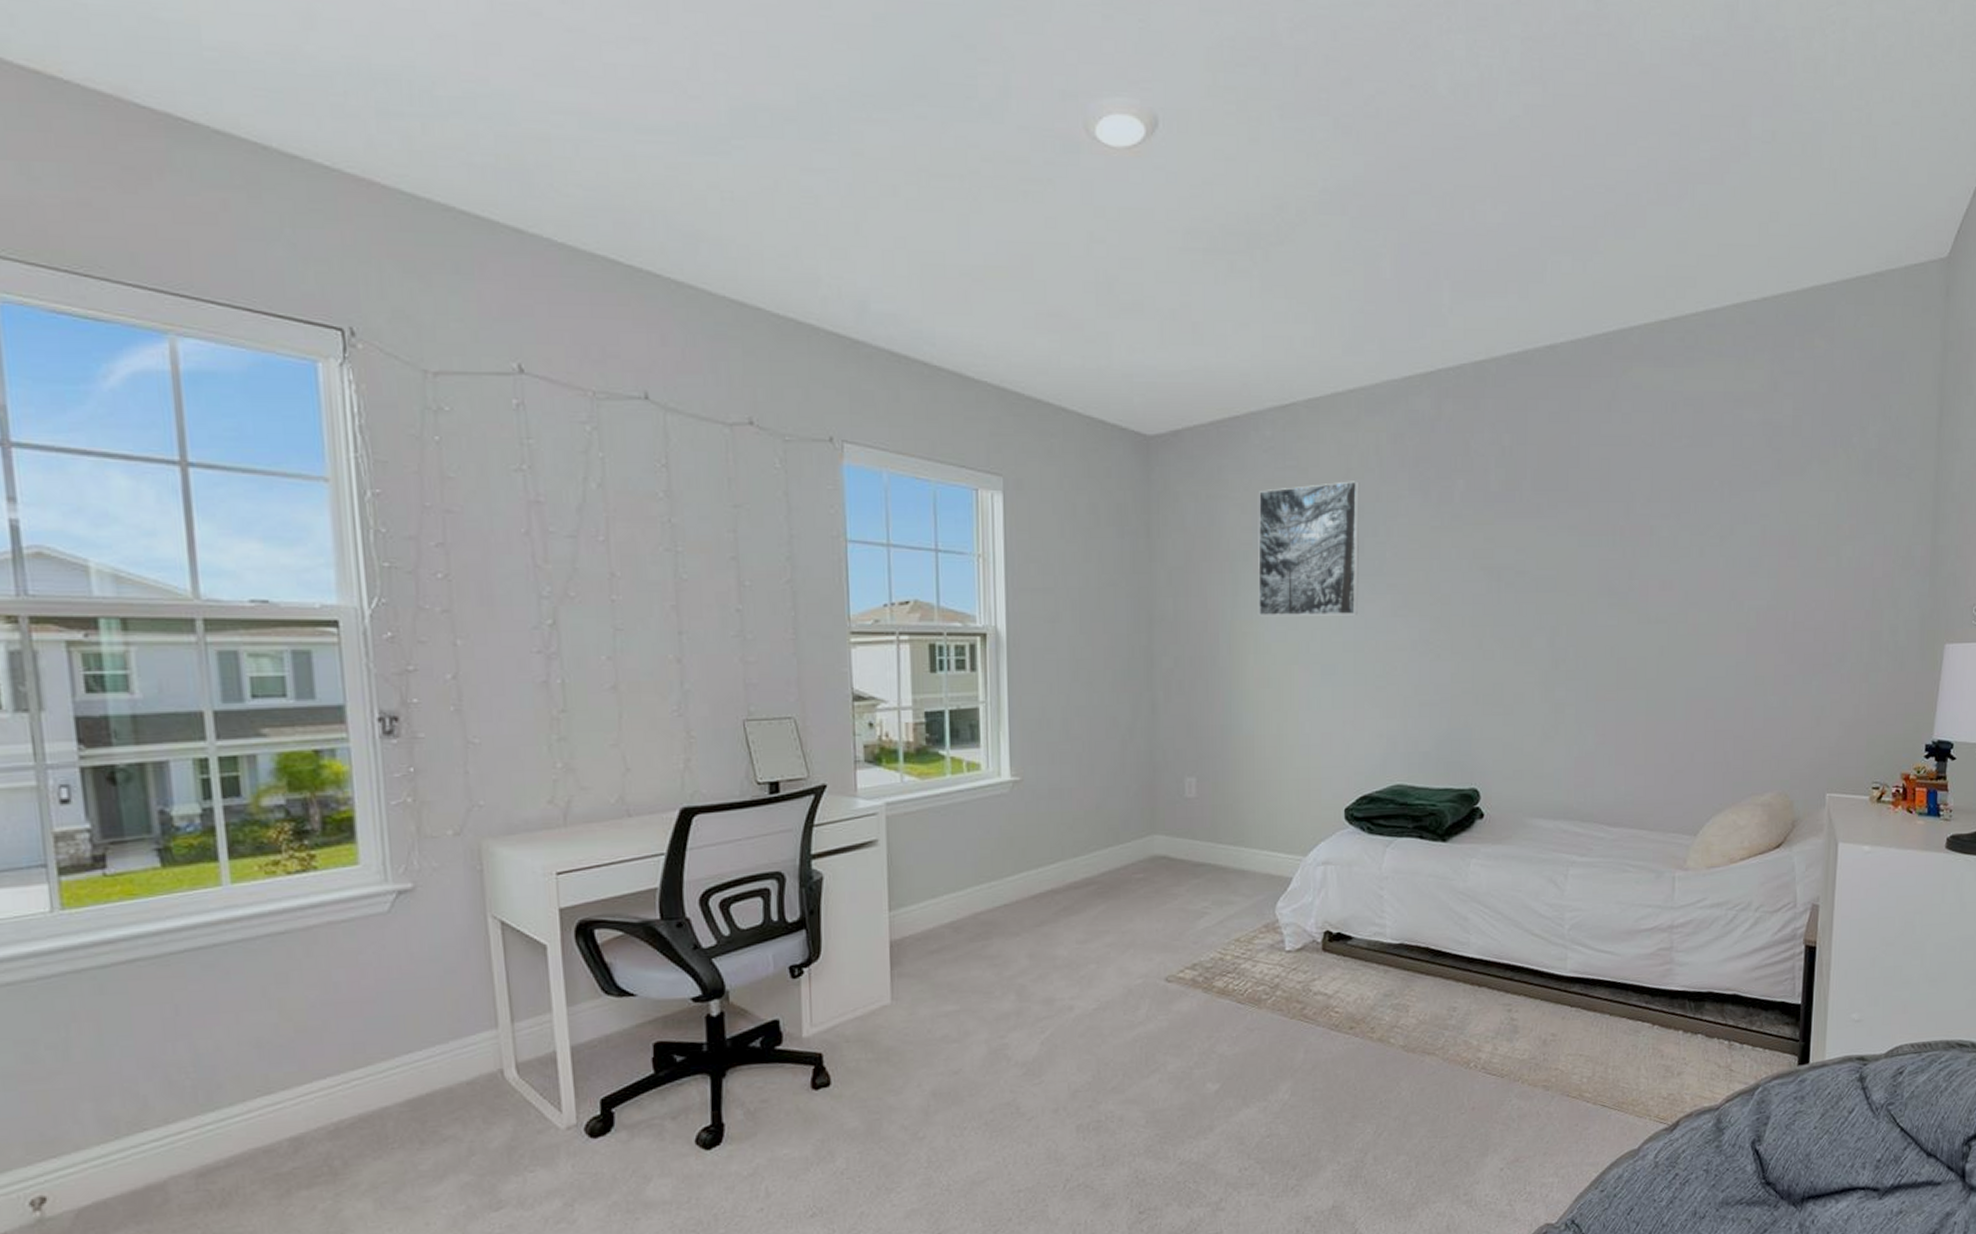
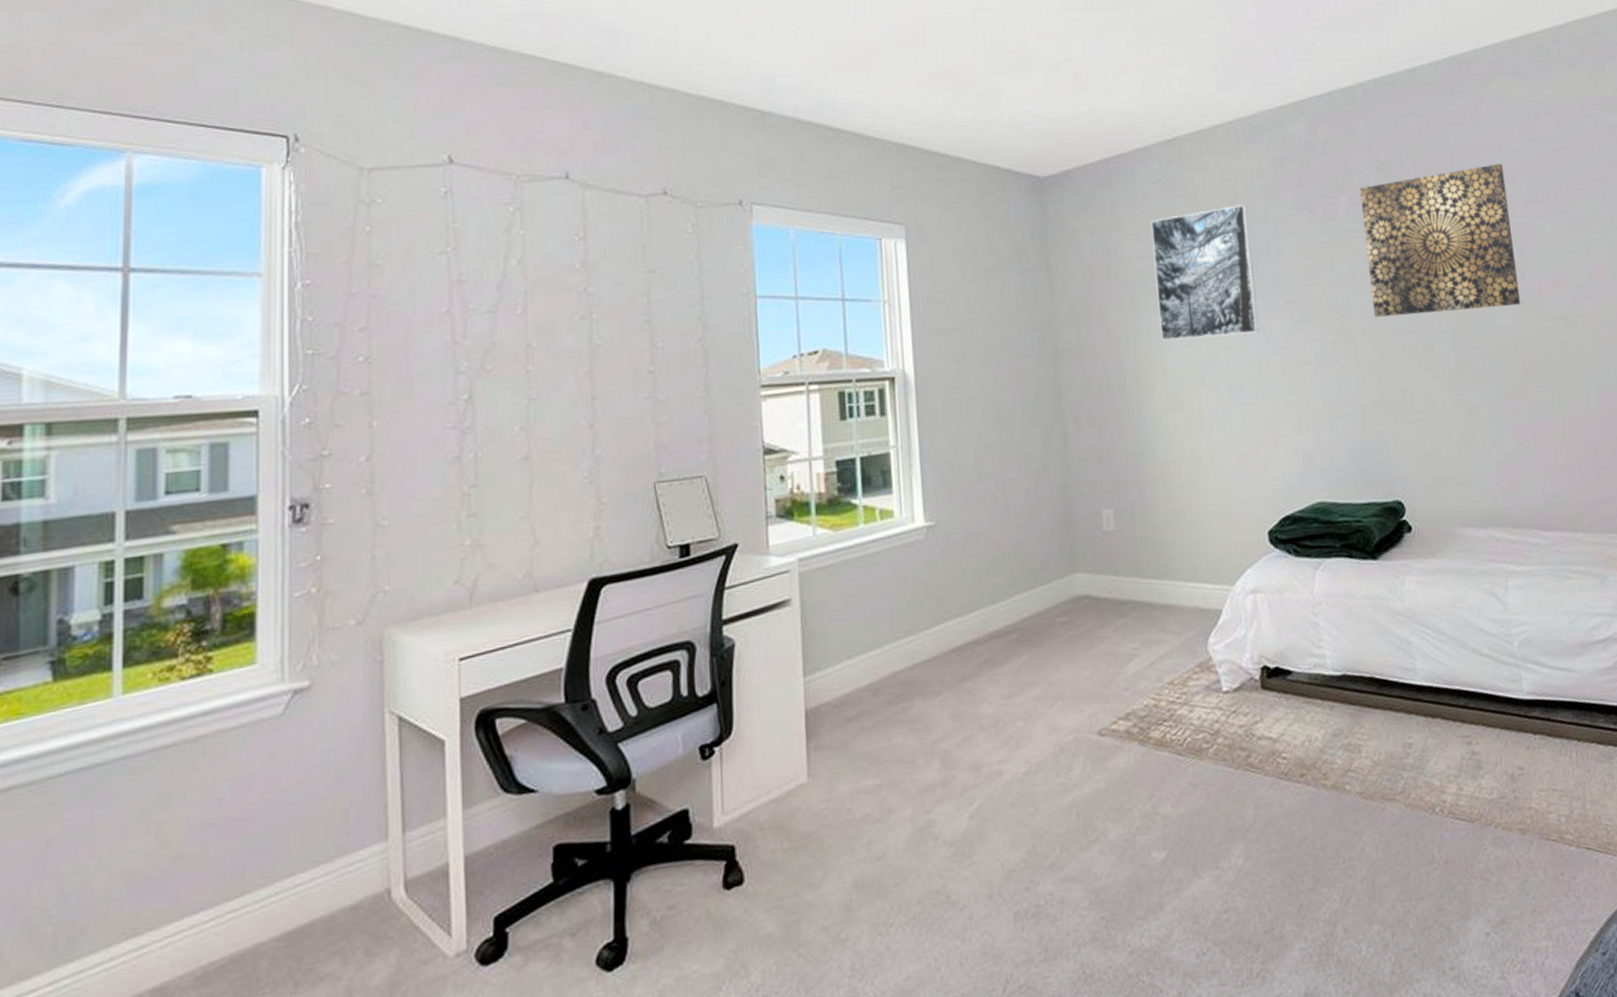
wall art: none [1475,456,1630,608] -> present [1360,163,1521,317]

